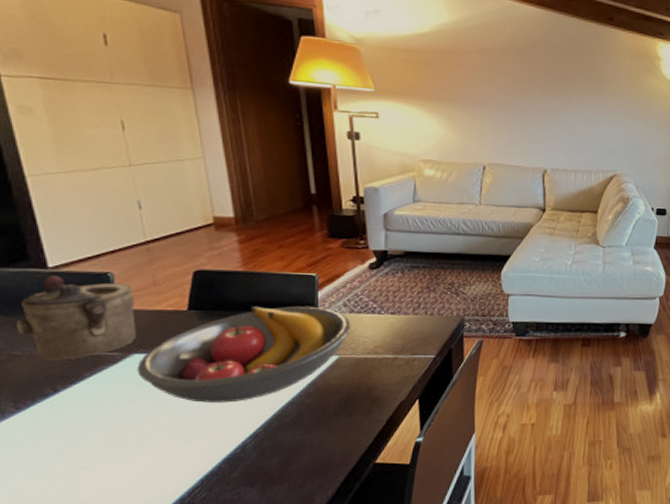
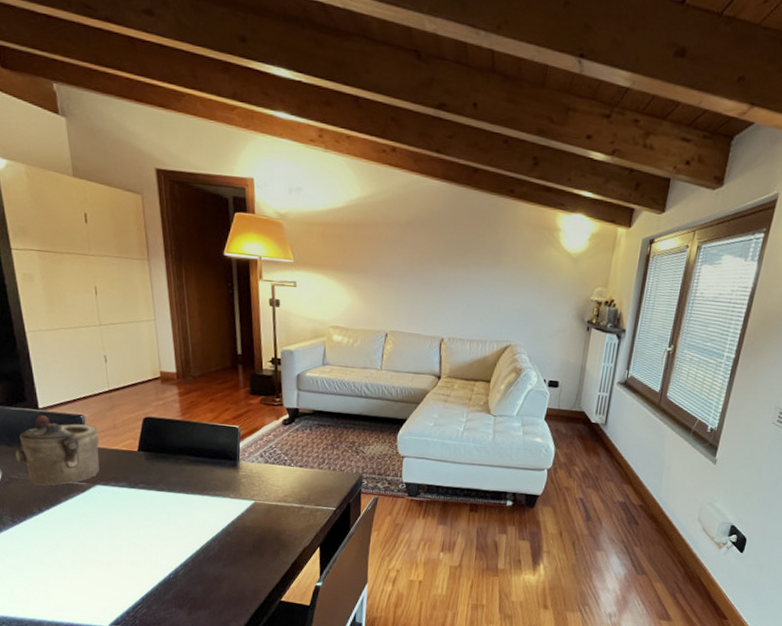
fruit bowl: present [137,306,351,403] -> none [99,452,266,534]

